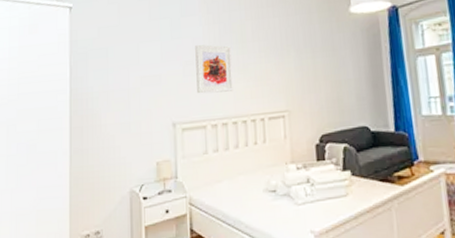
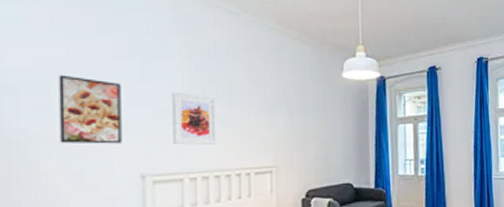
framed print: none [113,39,158,98] -> present [58,74,122,144]

